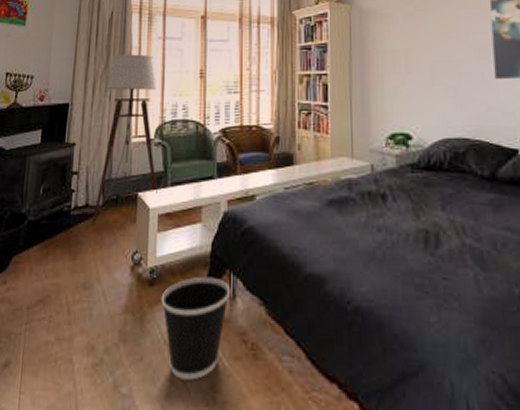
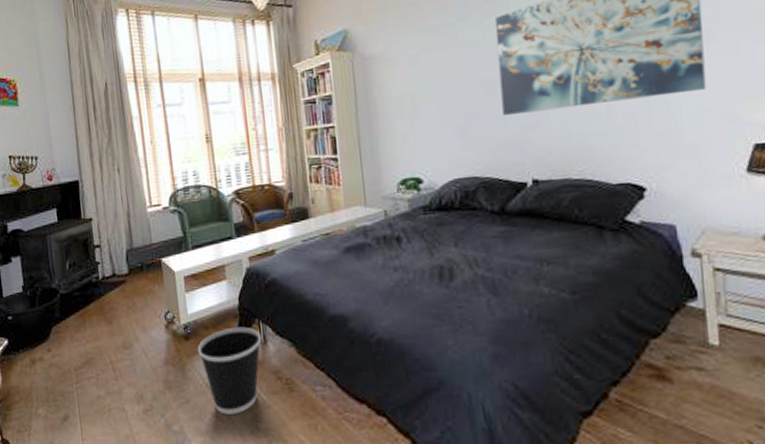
floor lamp: present [71,54,158,223] -> none [100,124,180,290]

